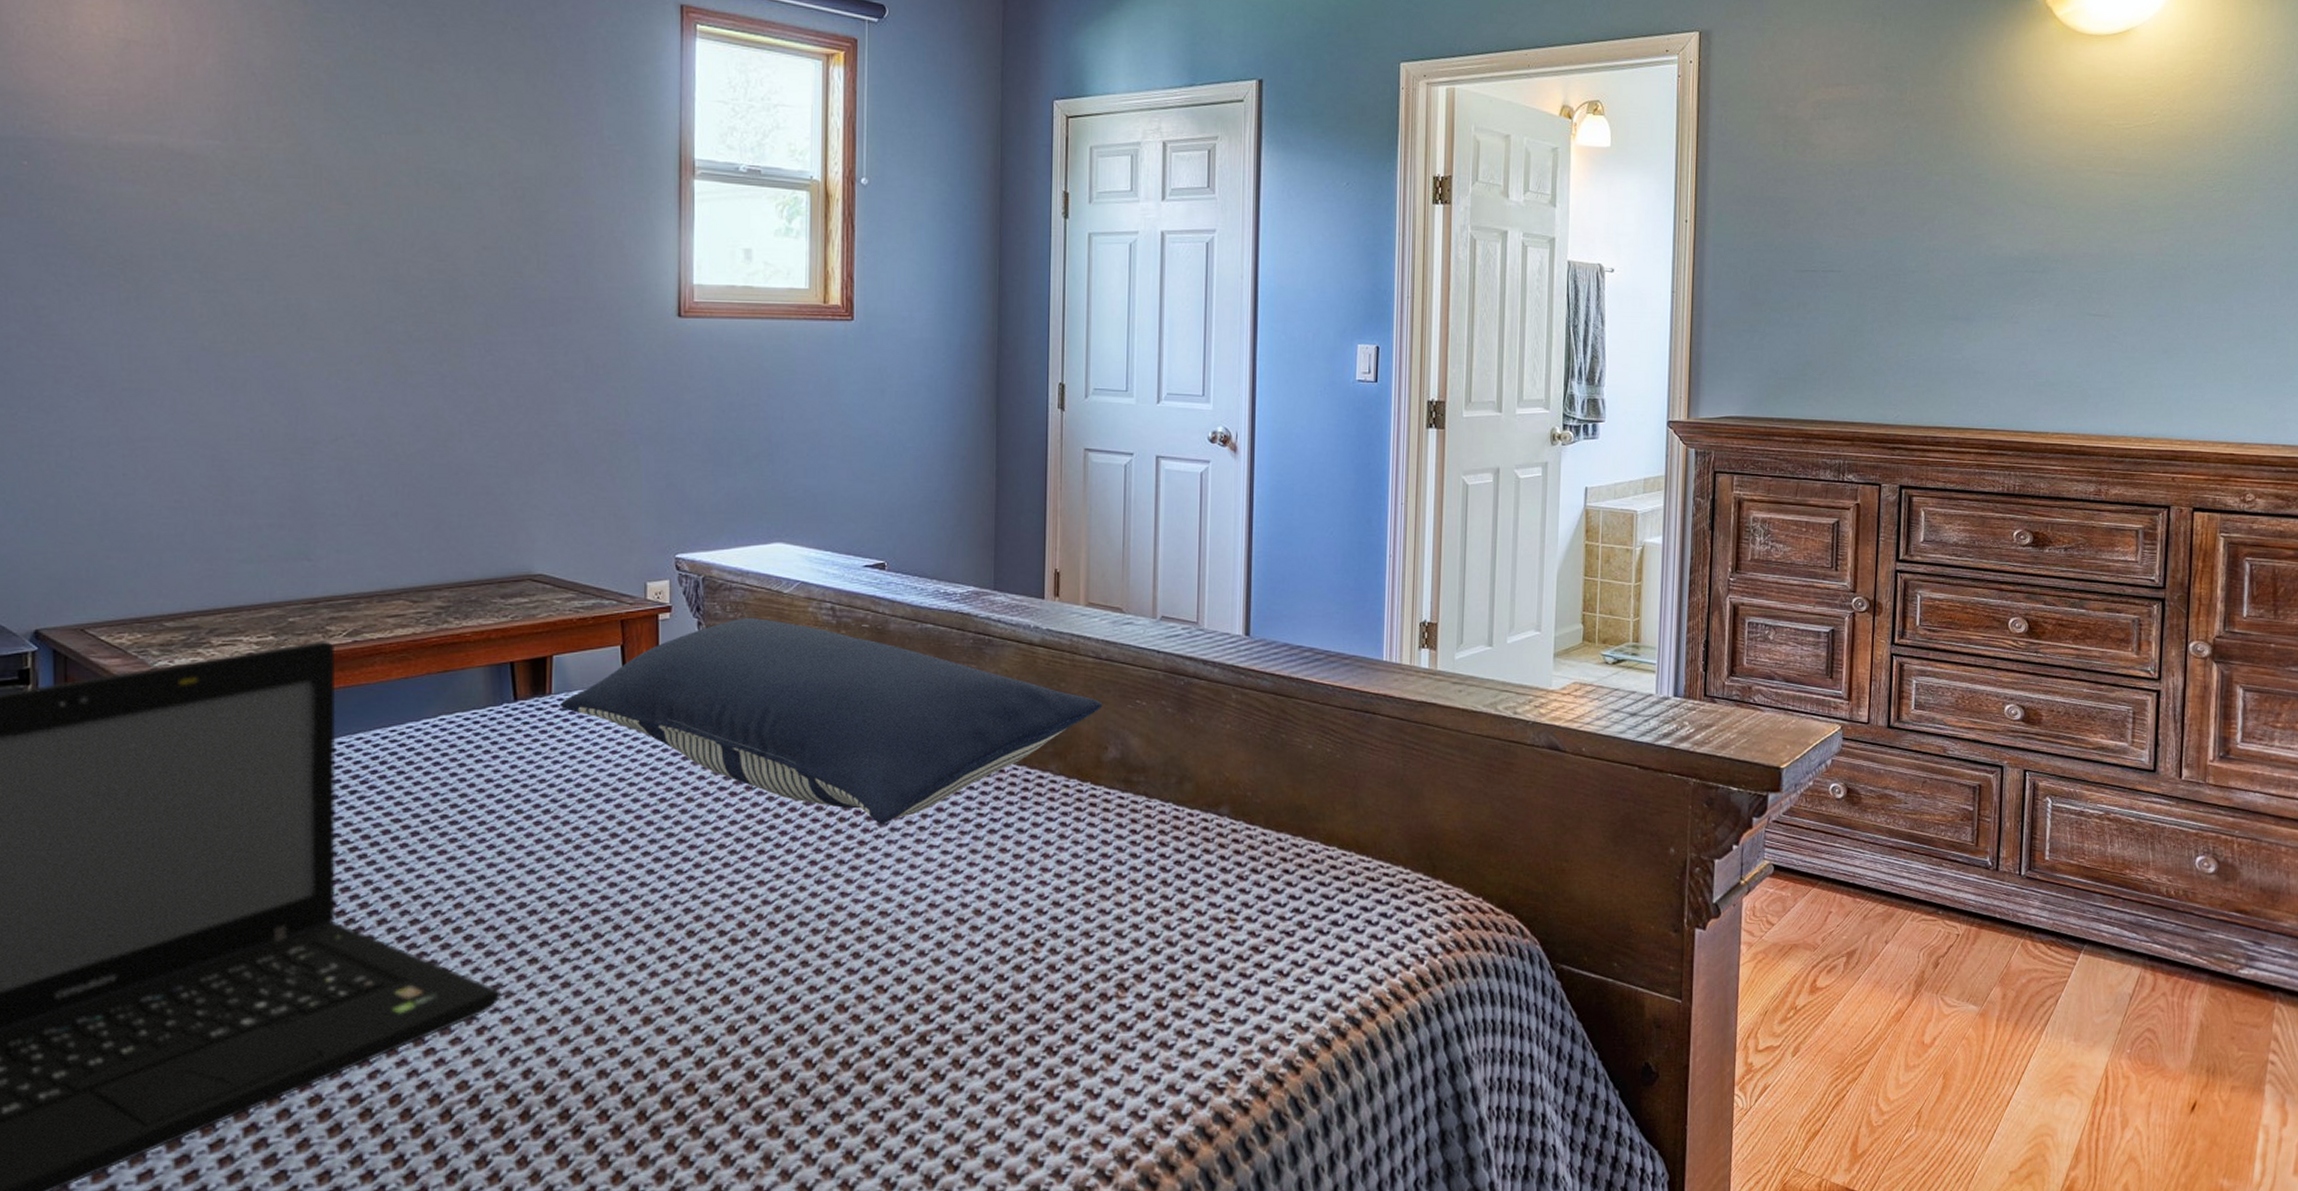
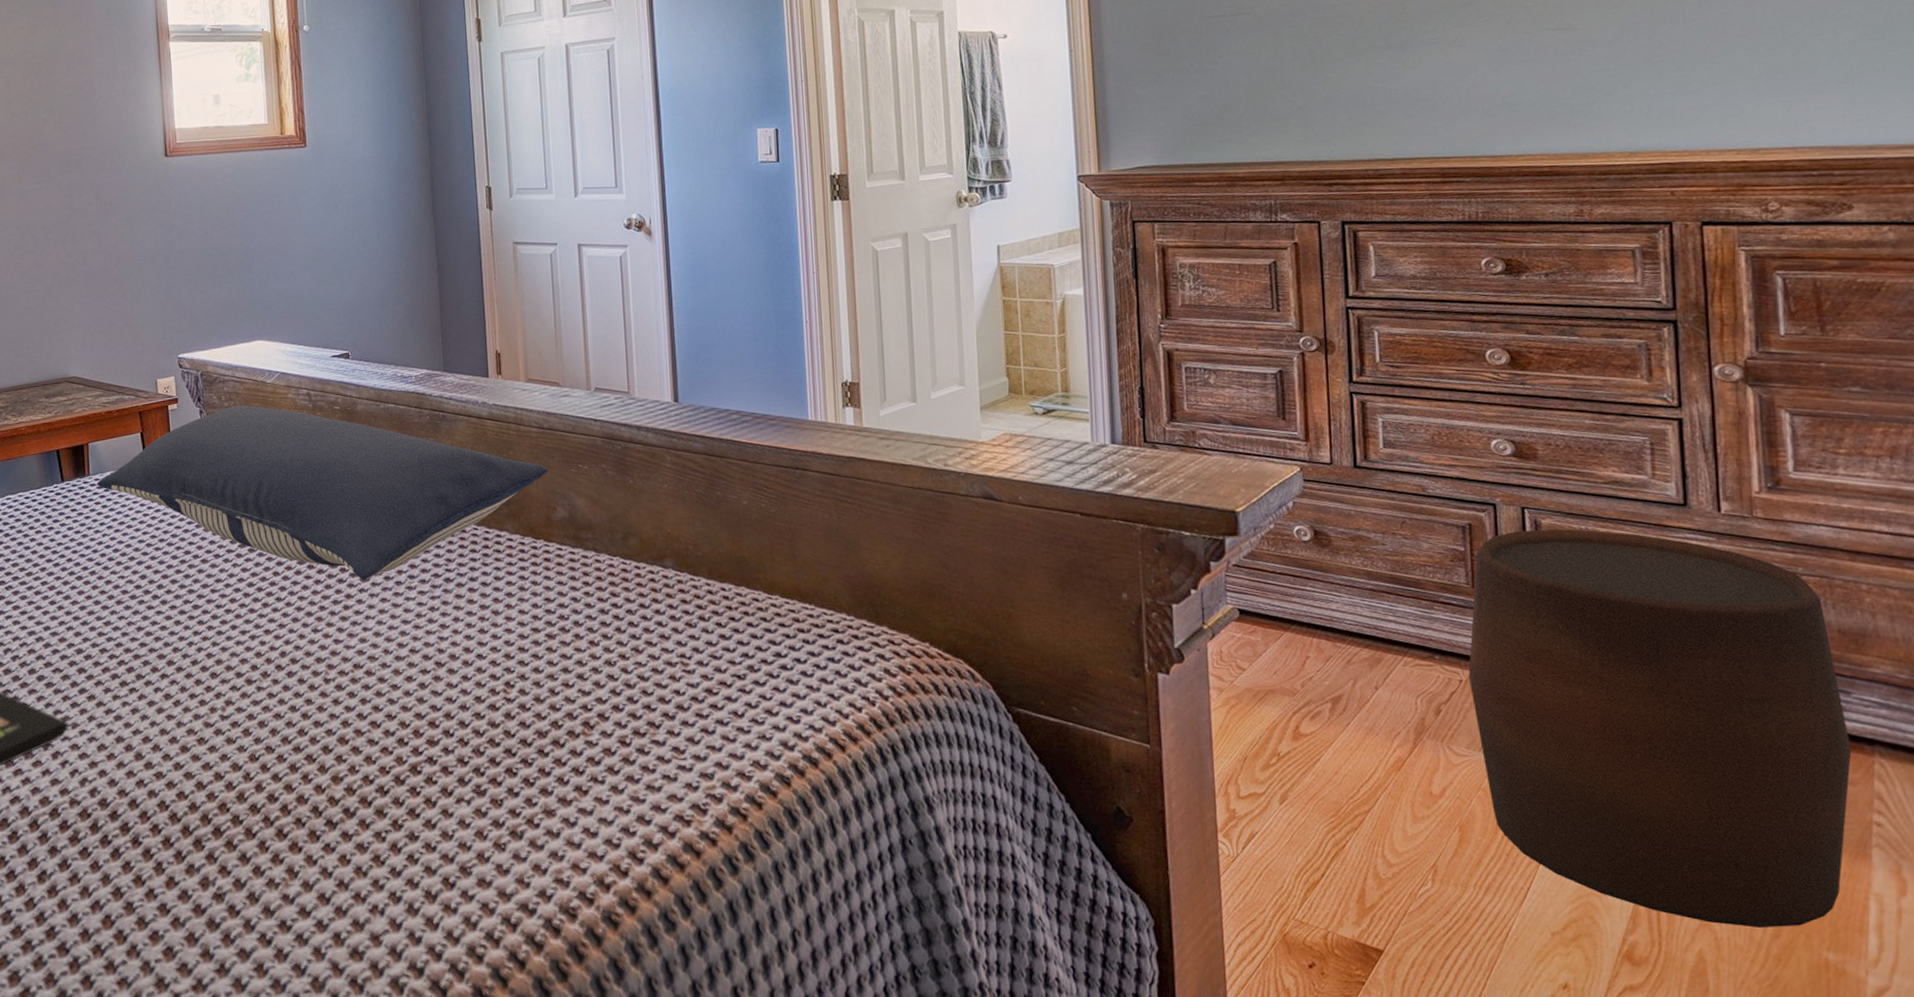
stool: none [1964,791,2259,1160] -> present [1468,528,1852,927]

